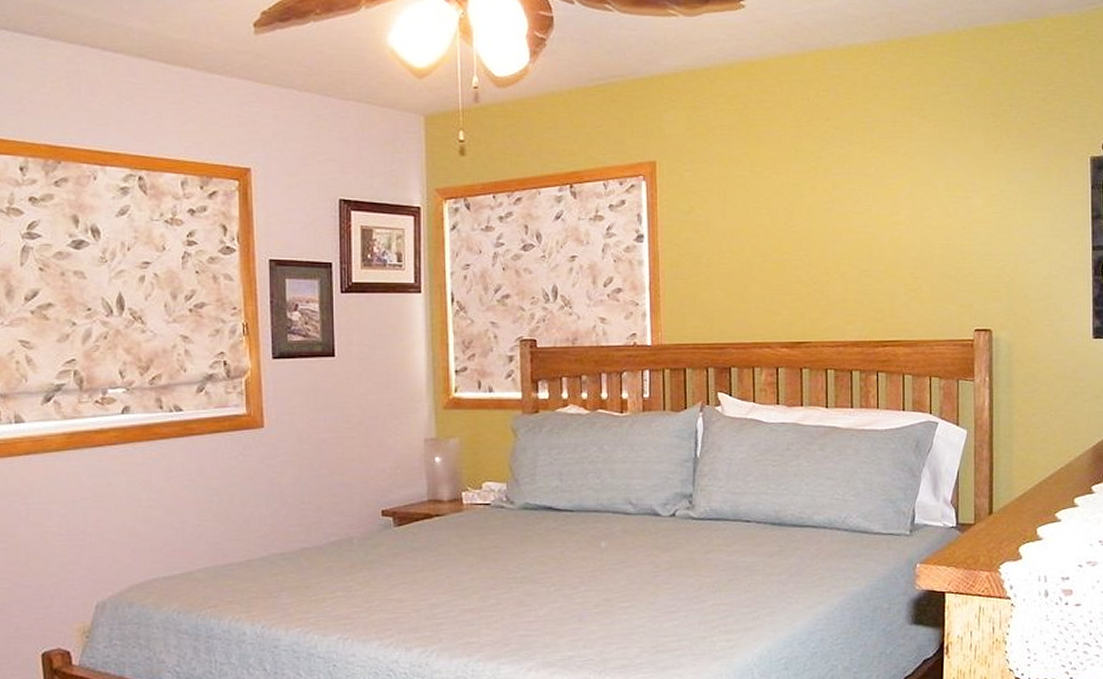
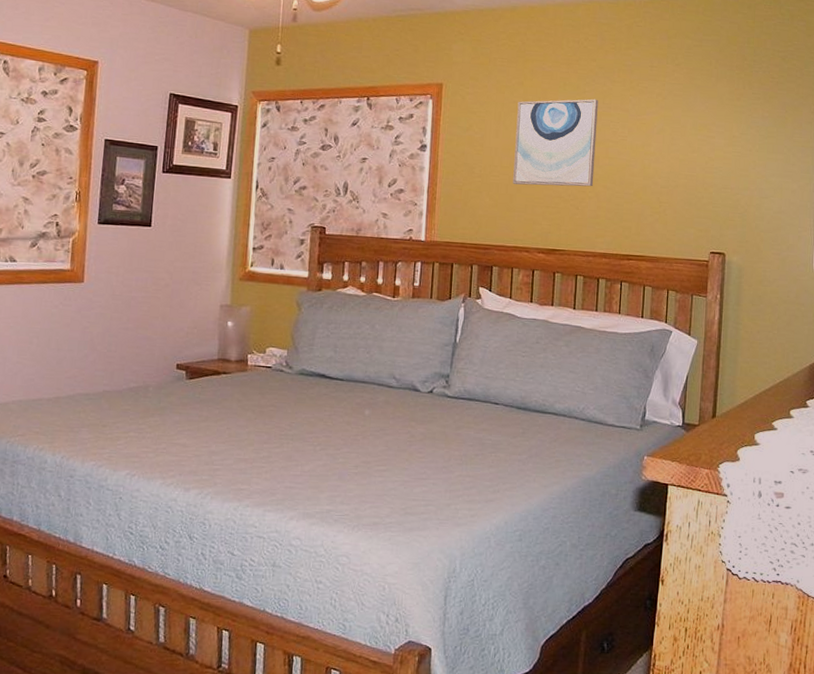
wall art: none [744,165,838,271] -> present [513,99,598,187]

